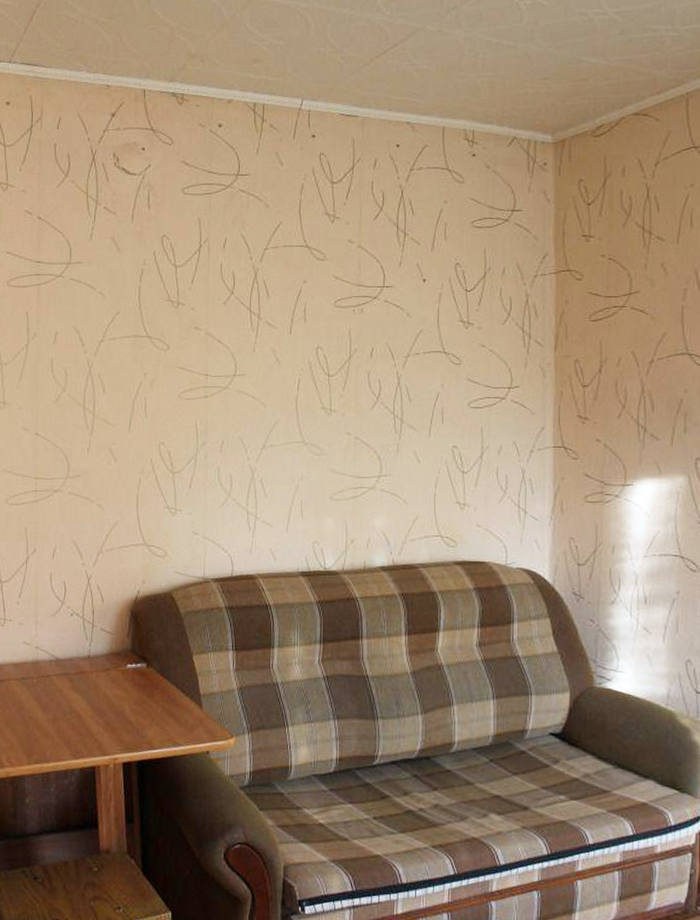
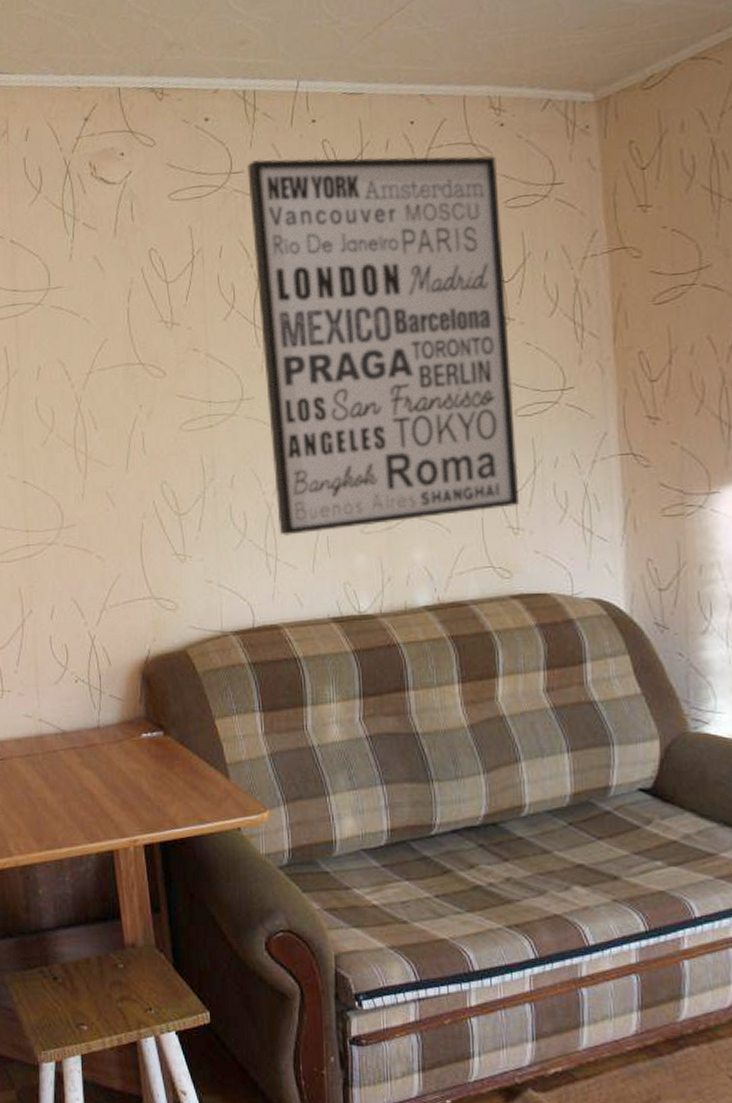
wall art: none [253,165,468,497] -> present [247,156,520,535]

